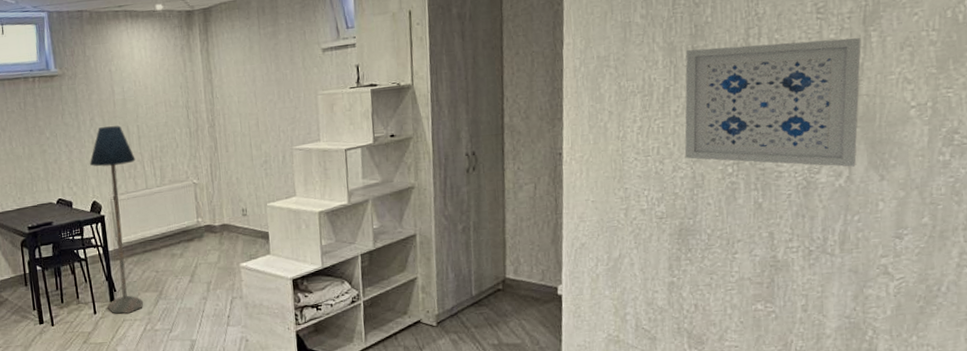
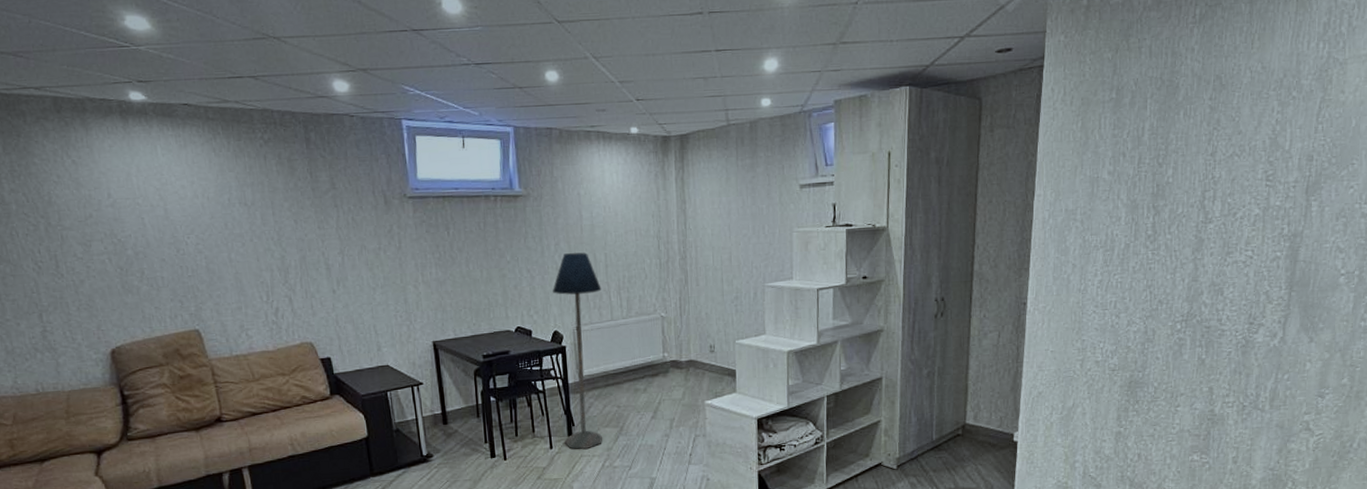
wall art: present [684,38,861,167] -> none [1139,206,1303,329]

